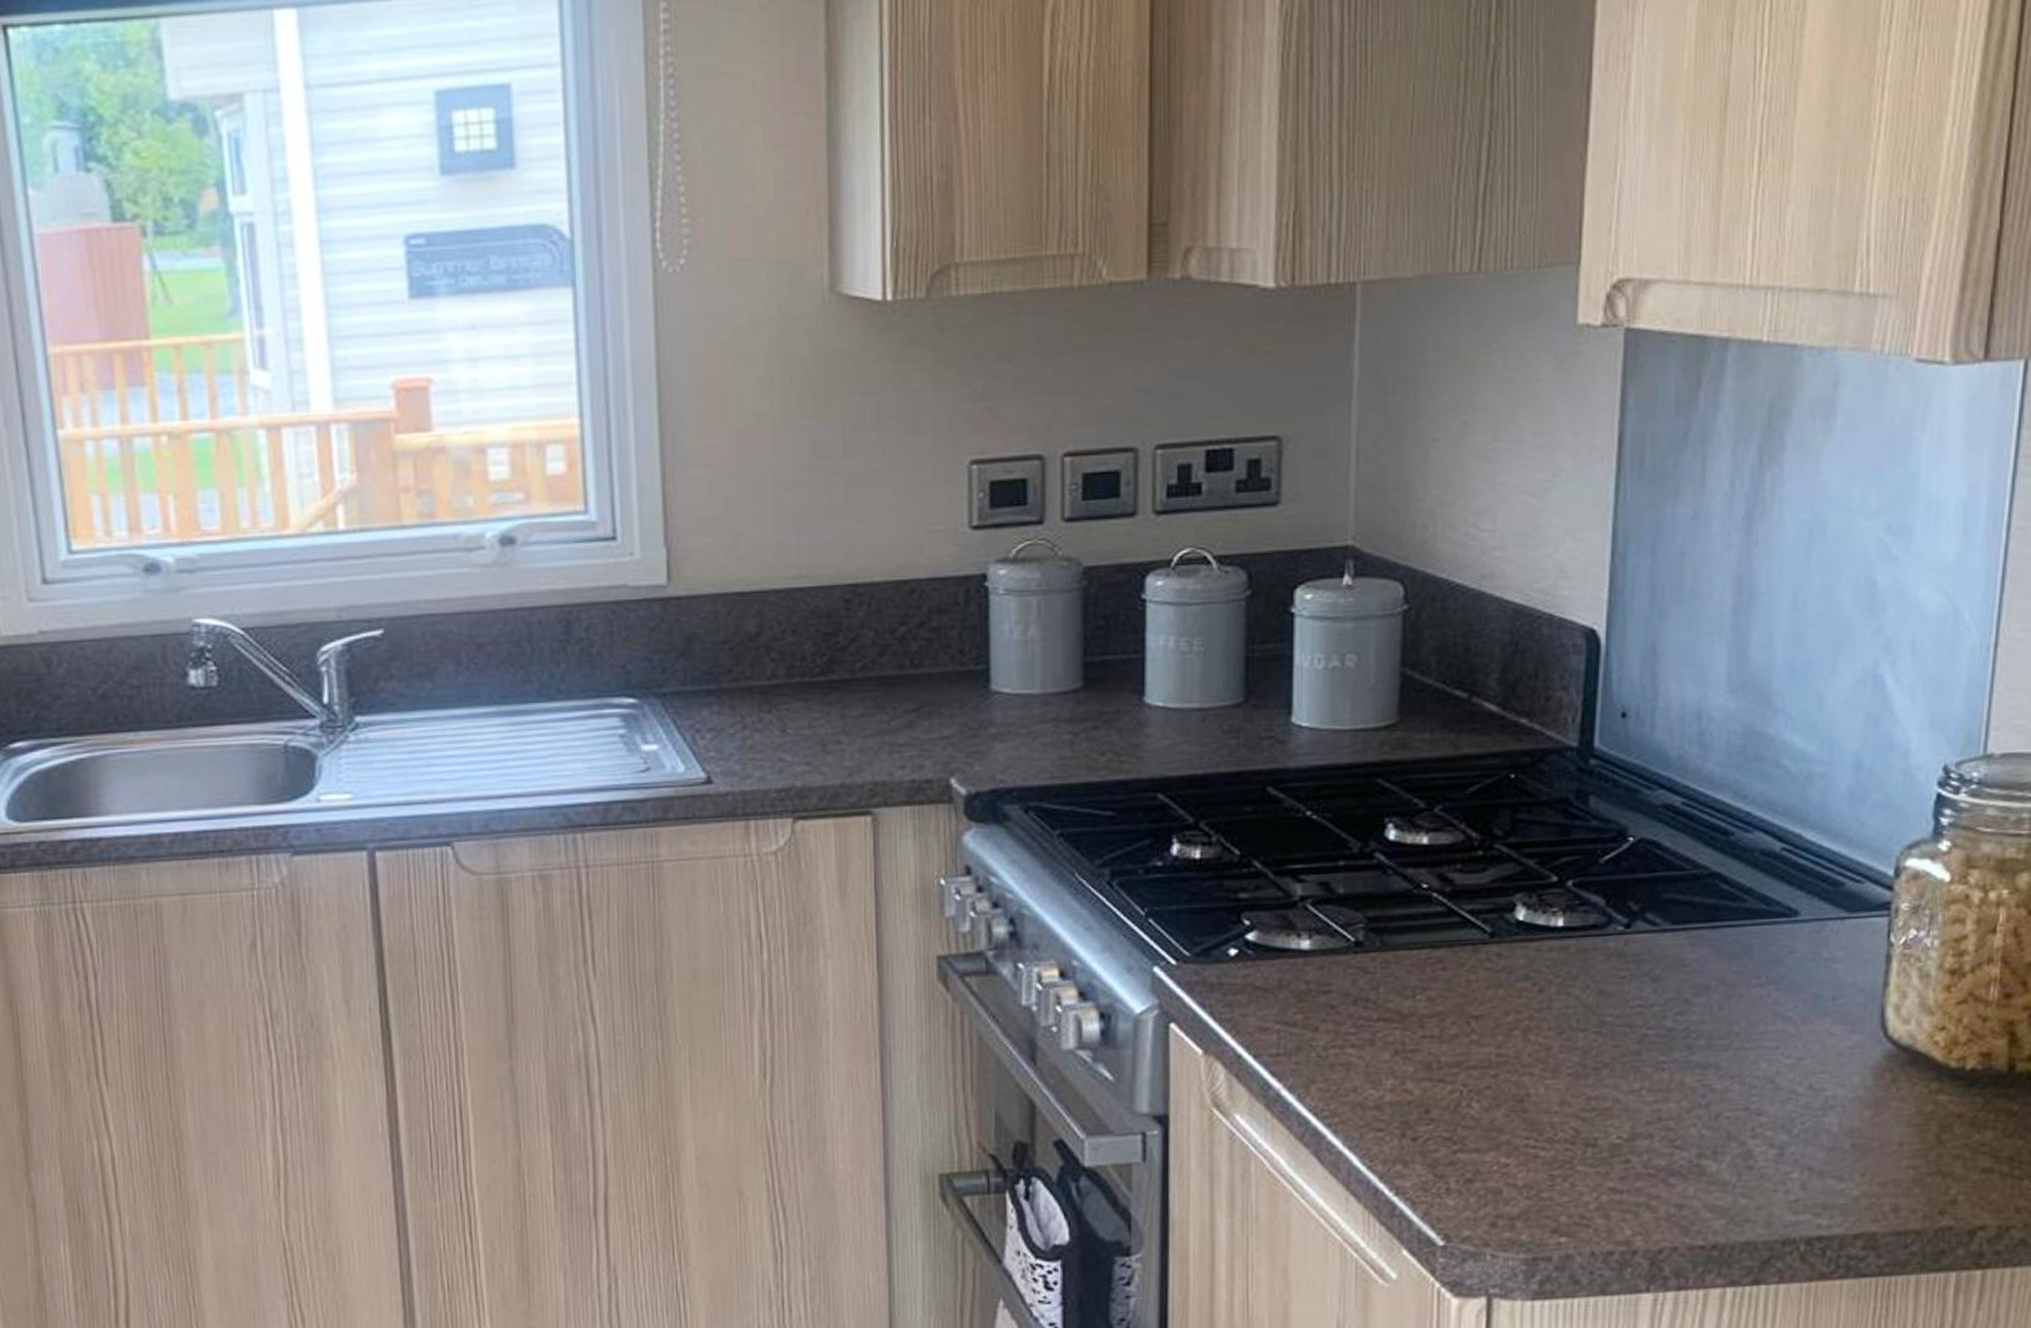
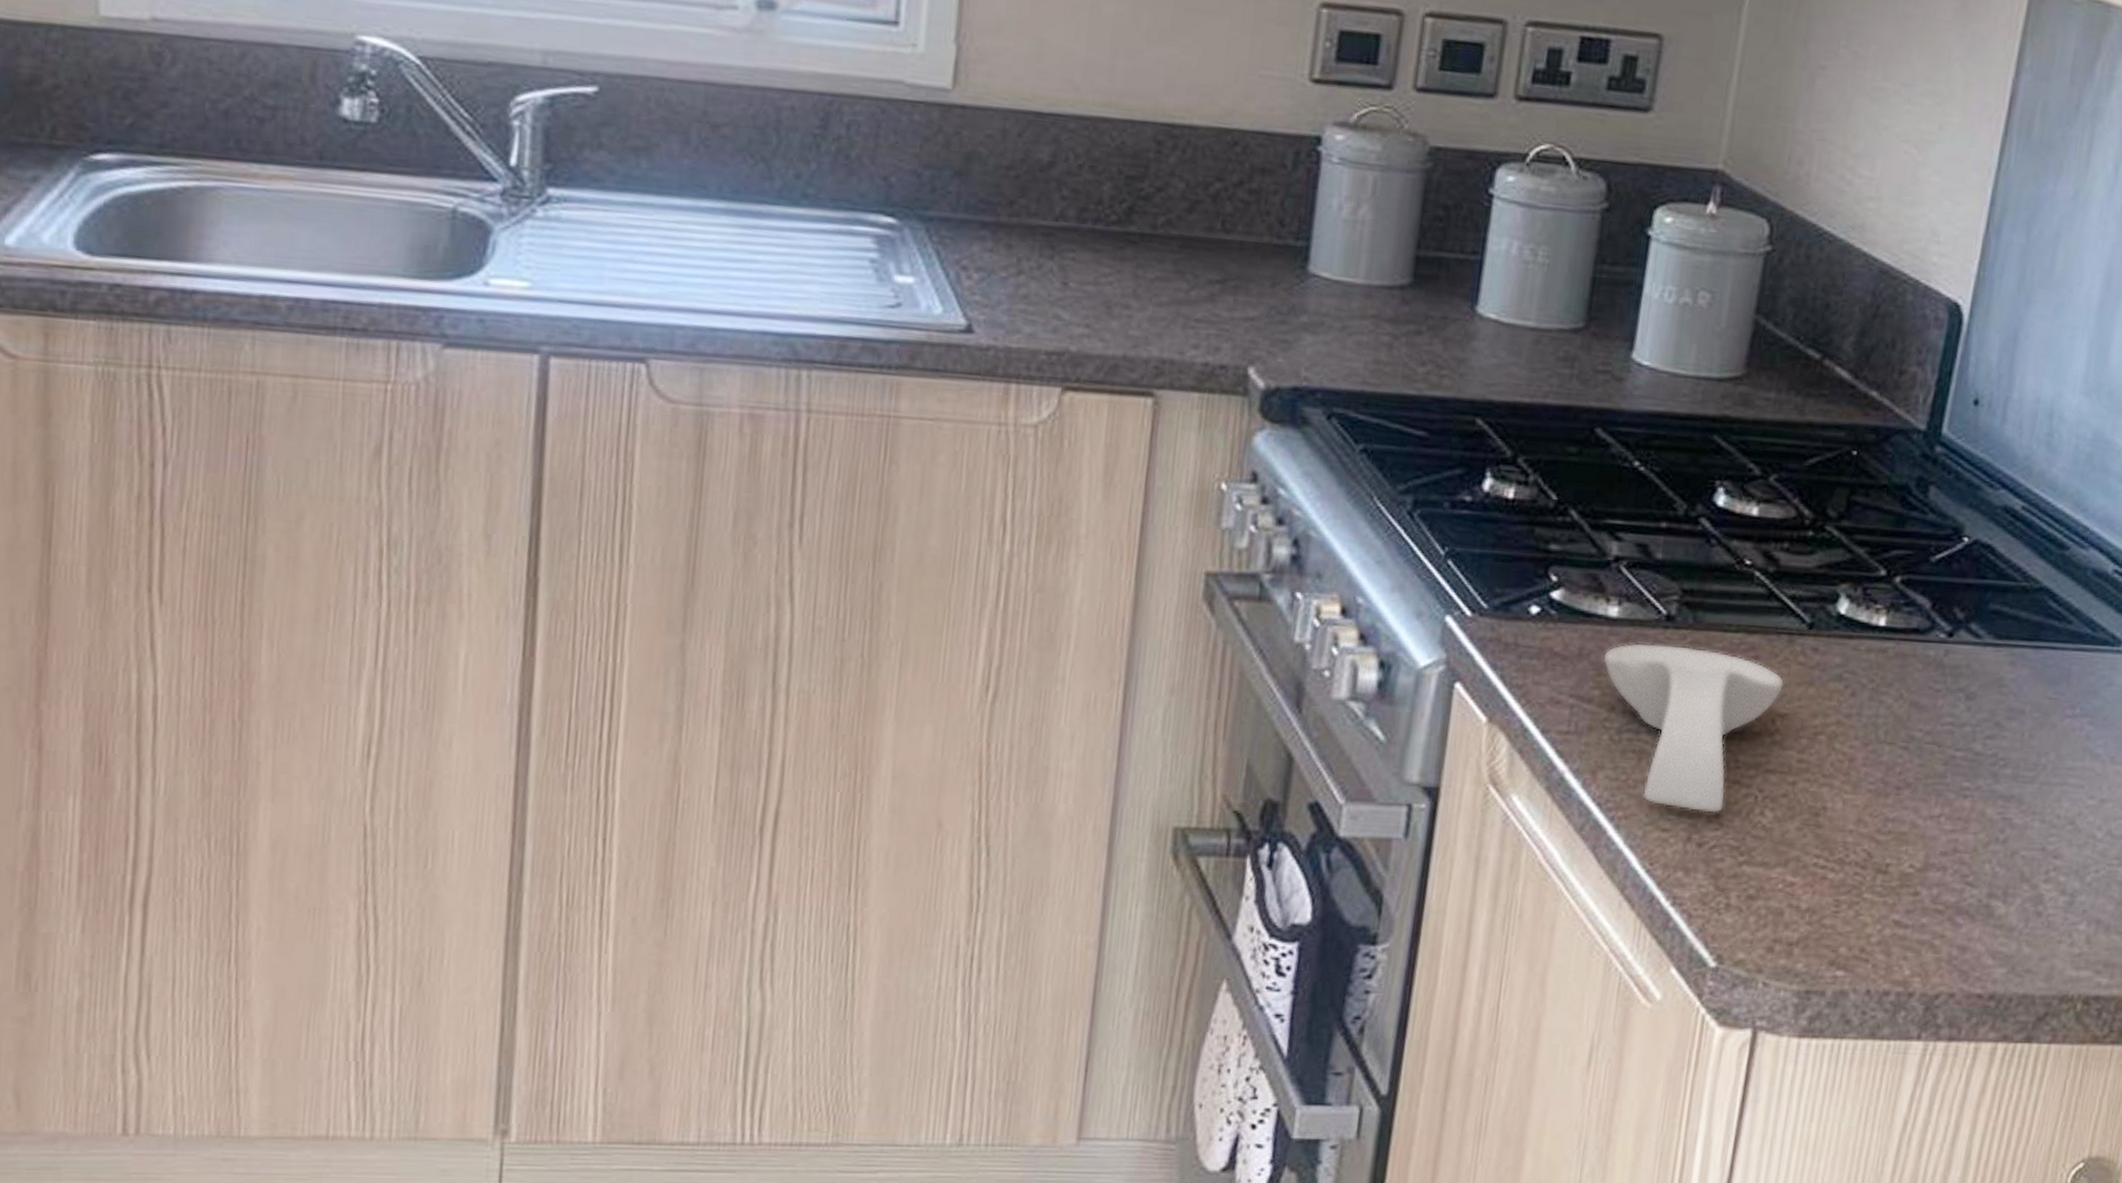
spoon rest: none [1302,966,1475,1111] -> present [1603,643,1785,813]

